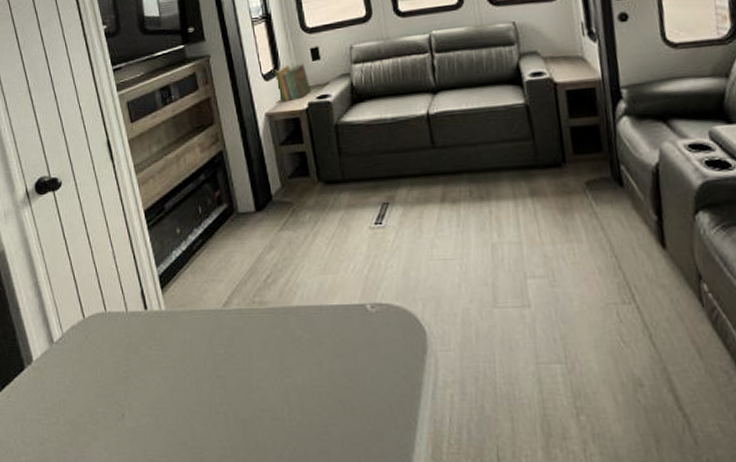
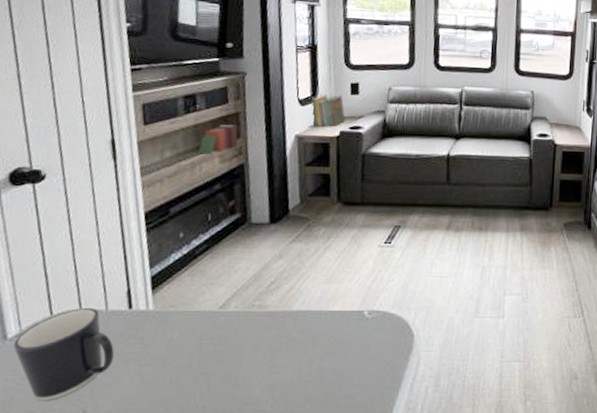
mug: none [59,310,139,403] -> present [13,308,114,400]
books: none [180,110,214,146] -> present [198,124,239,155]

